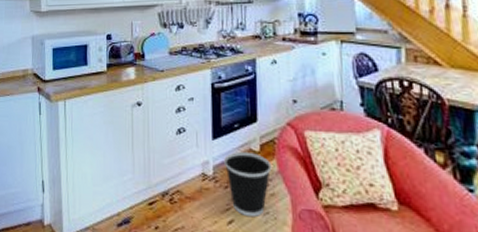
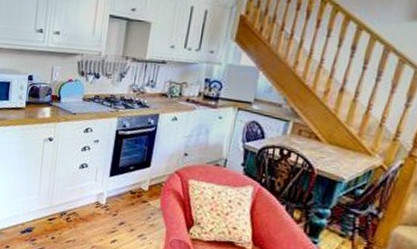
wastebasket: present [224,151,272,218] -> none [116,188,156,240]

